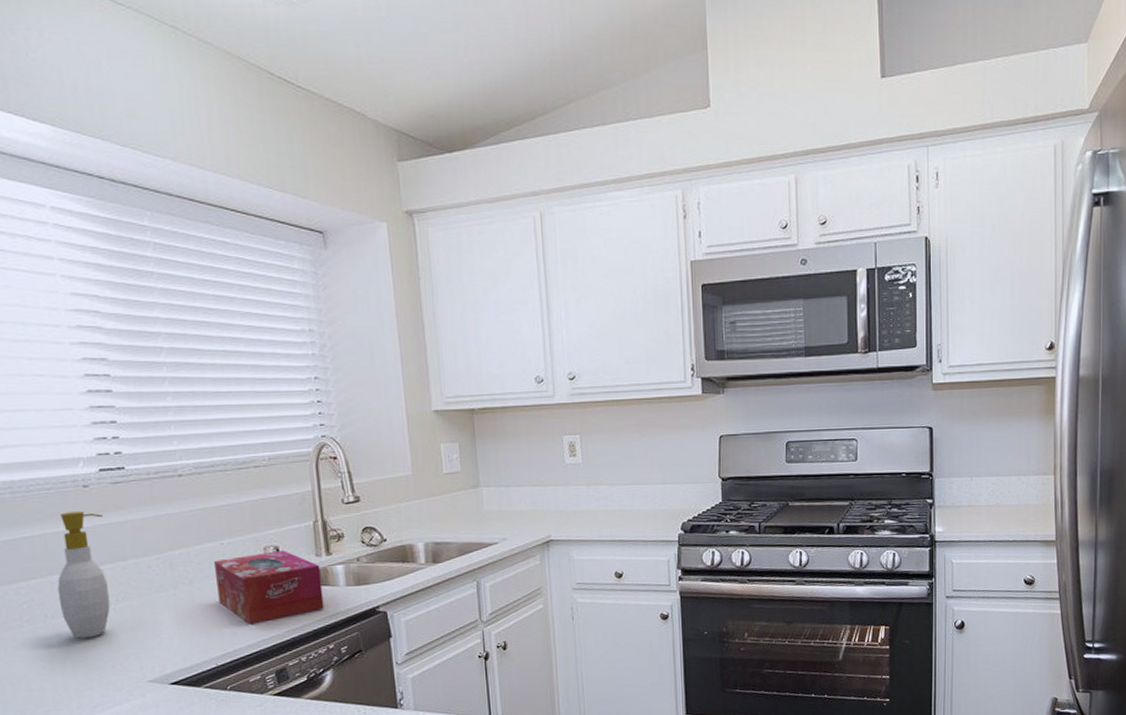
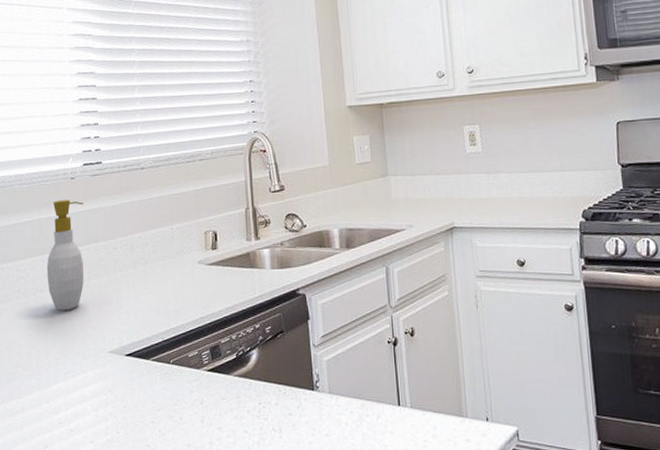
tissue box: present [214,551,324,625] -> none [165,235,252,303]

